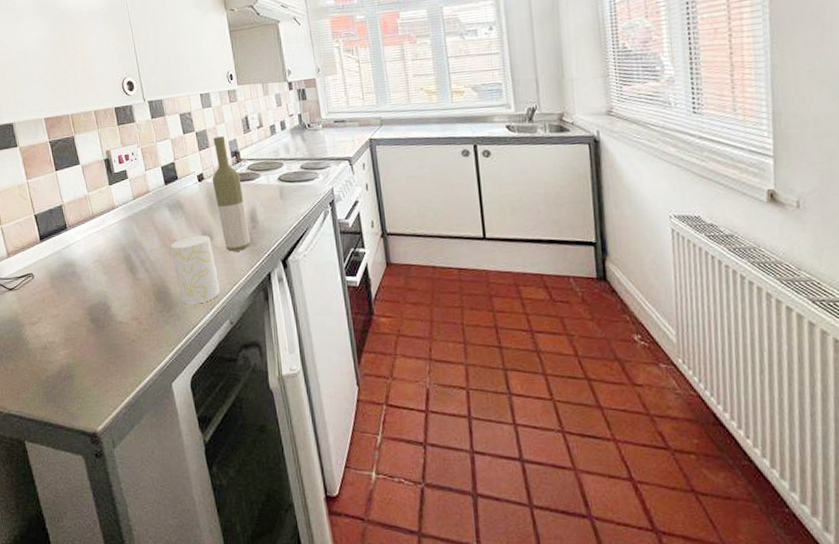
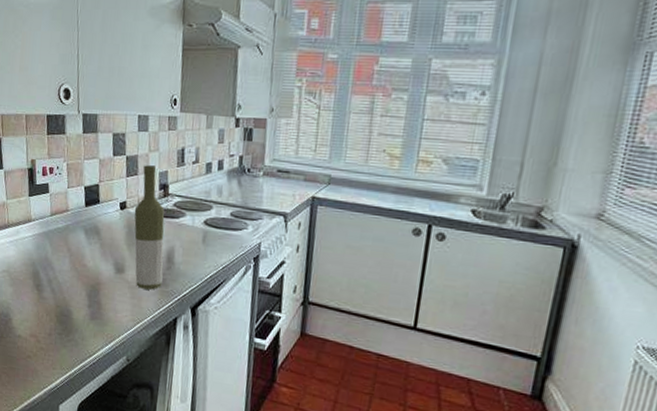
cup: present [170,235,221,305] -> none [80,265,123,334]

